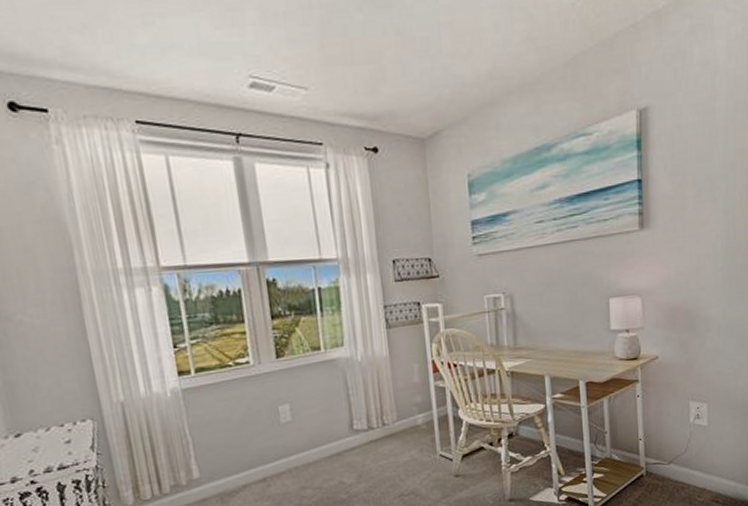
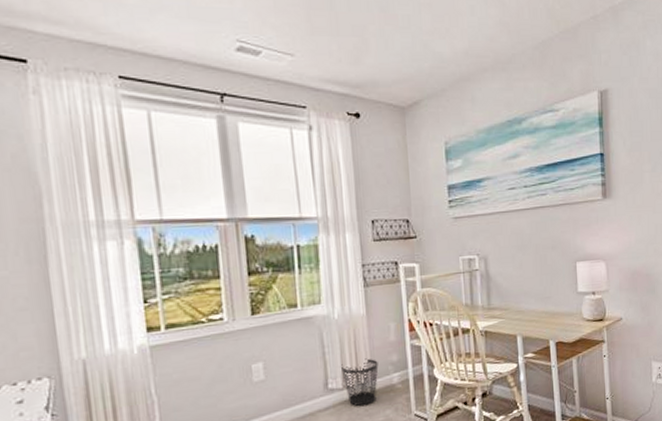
wastebasket: none [366,399,403,447] -> present [341,358,379,407]

